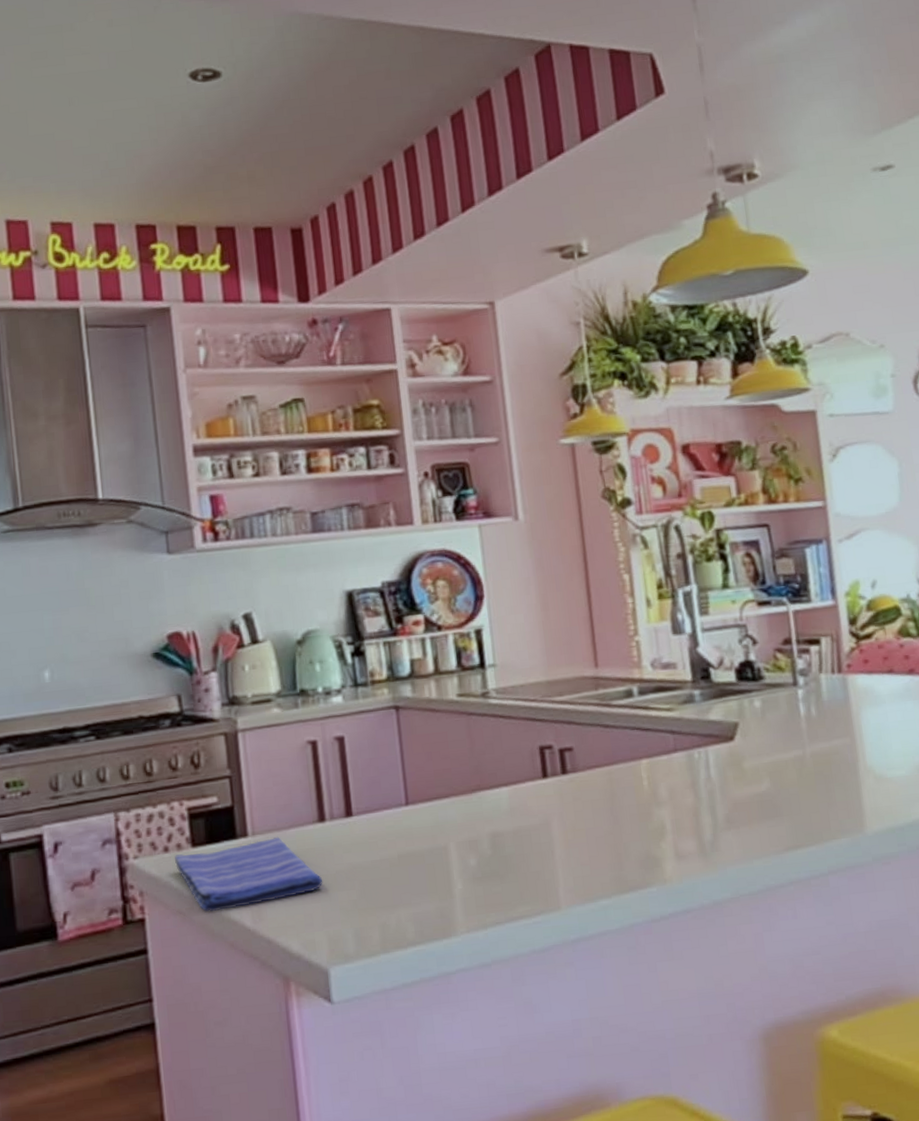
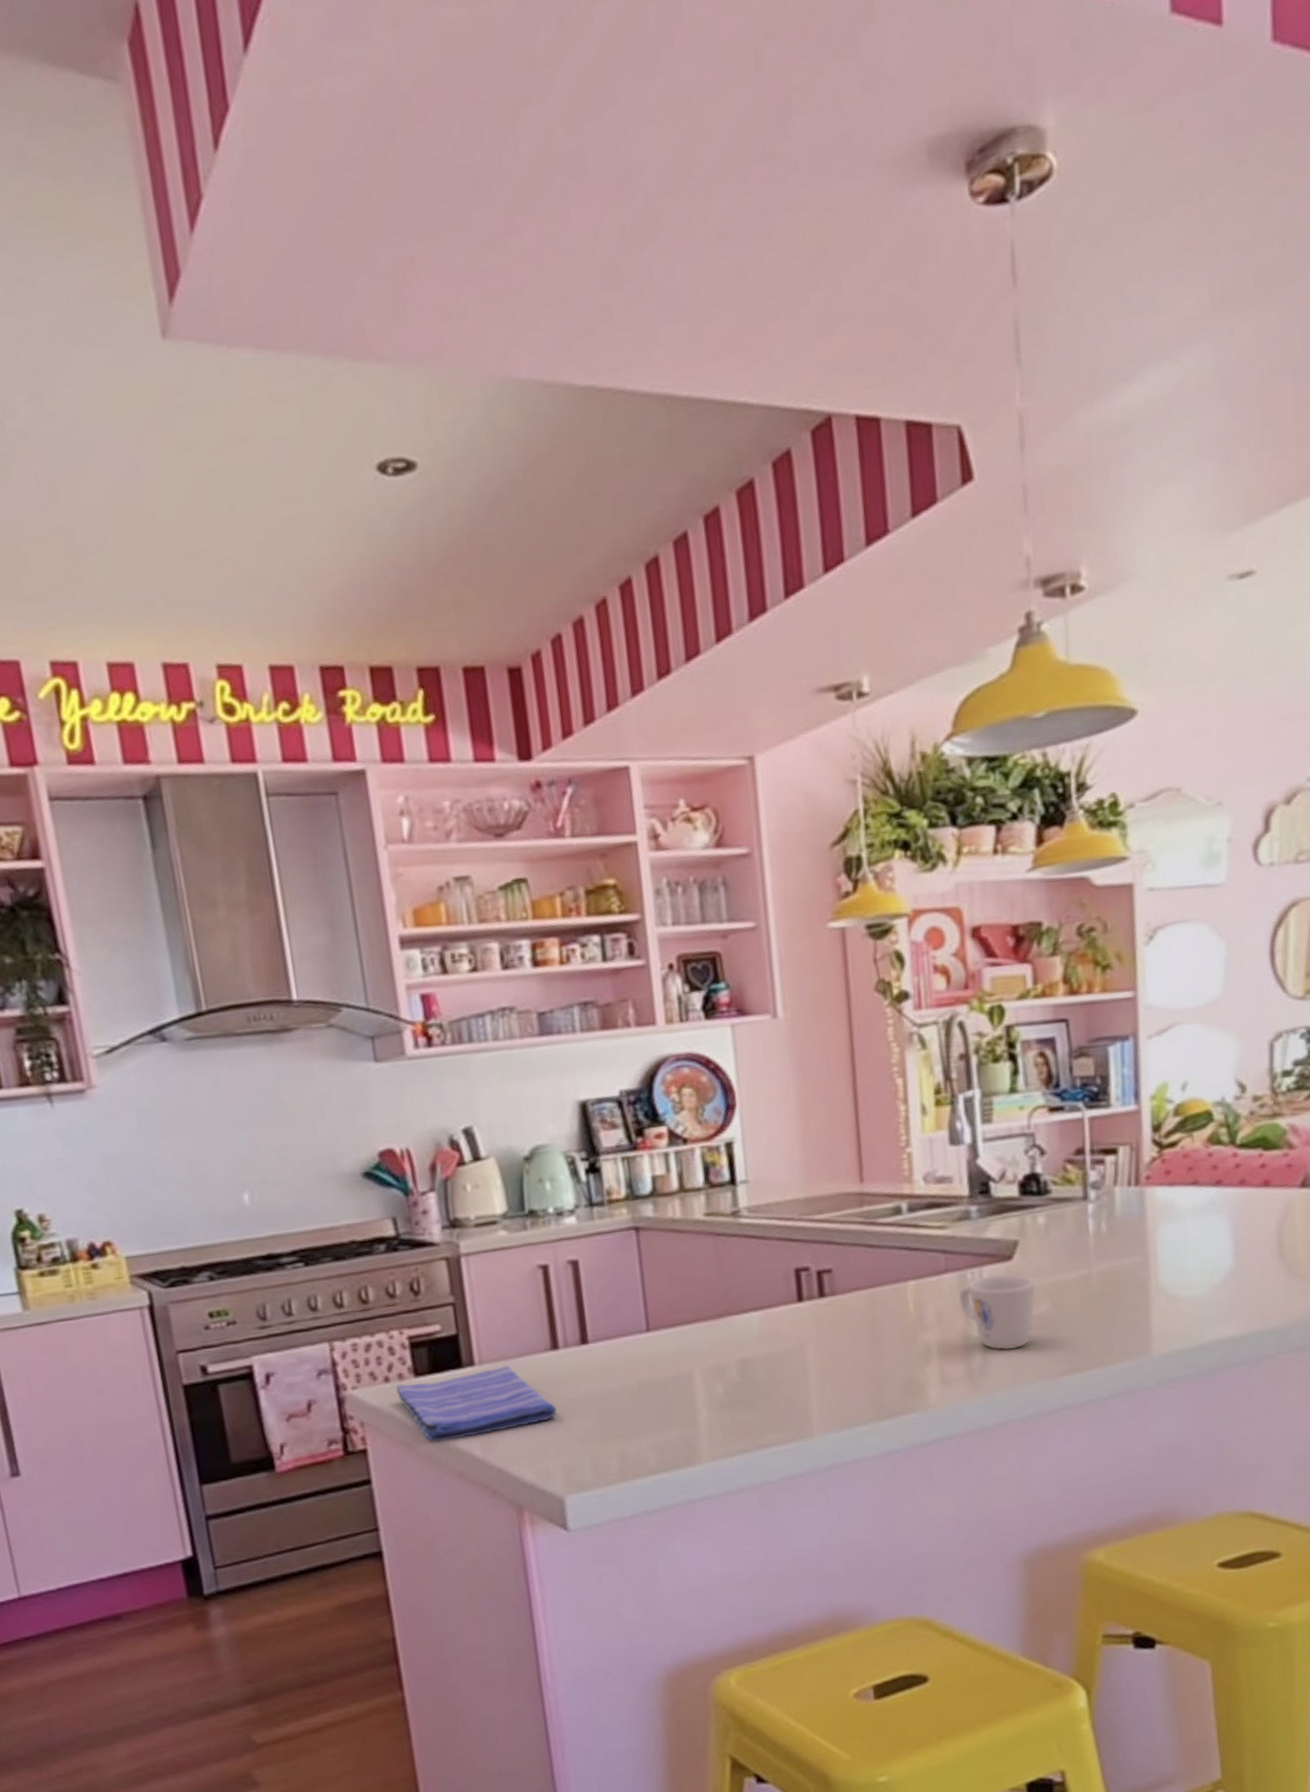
mug: none [687,753,757,826] -> present [958,1274,1036,1350]

